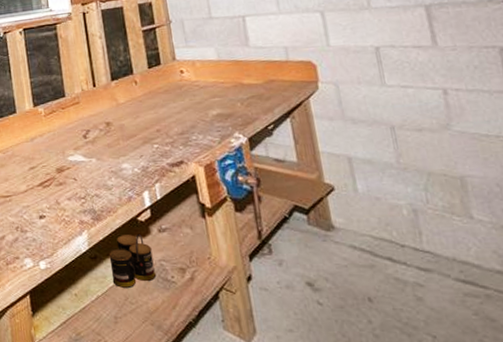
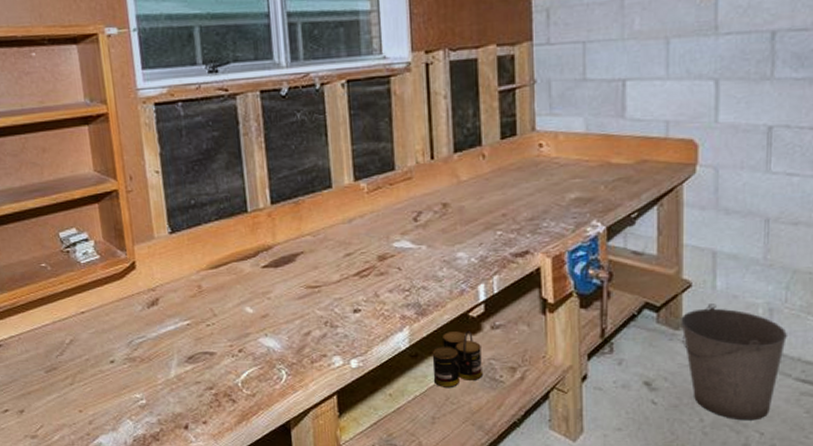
bucket: none [330,205,438,323] -> present [681,304,788,421]

